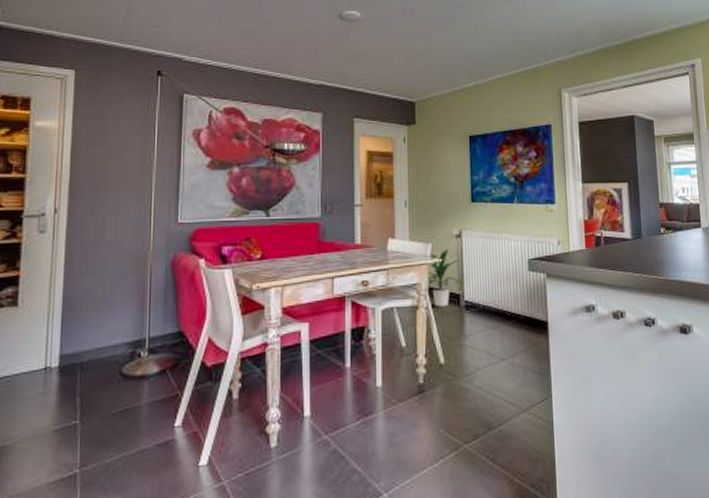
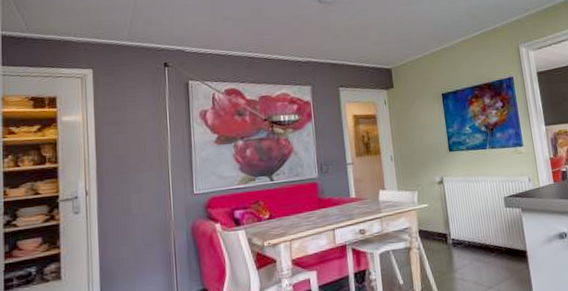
indoor plant: present [426,248,461,307] -> none [415,194,447,247]

